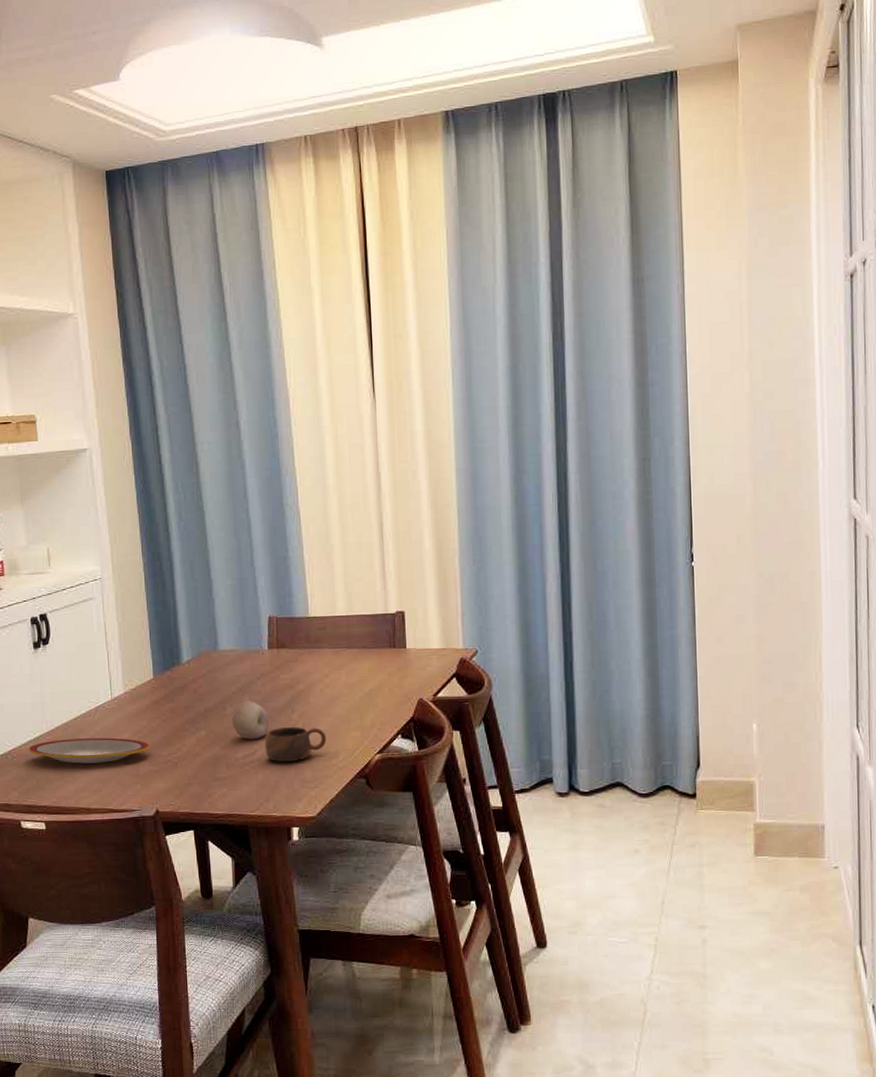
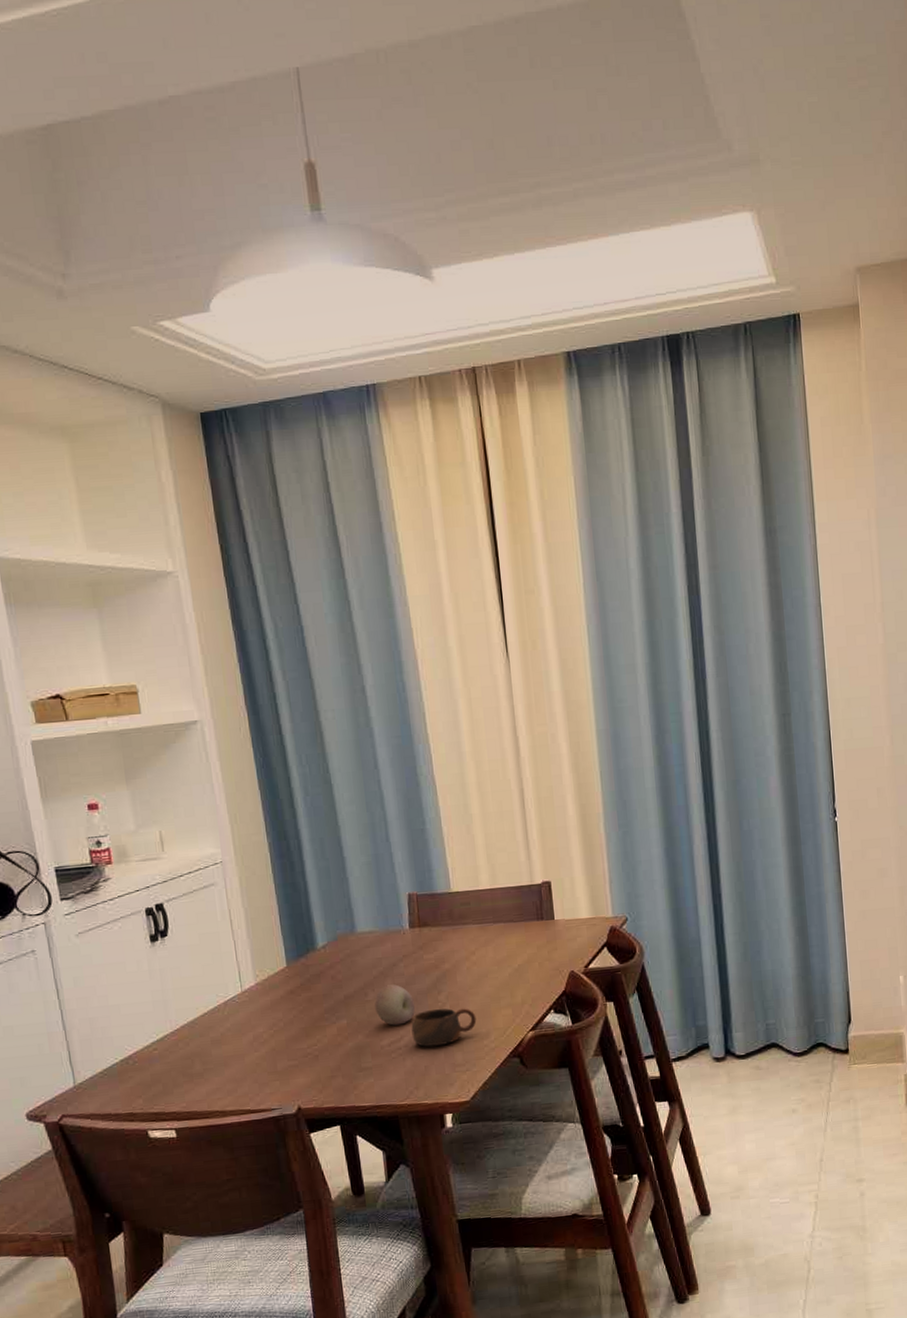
plate: present [29,737,149,764] -> none [152,1033,287,1064]

